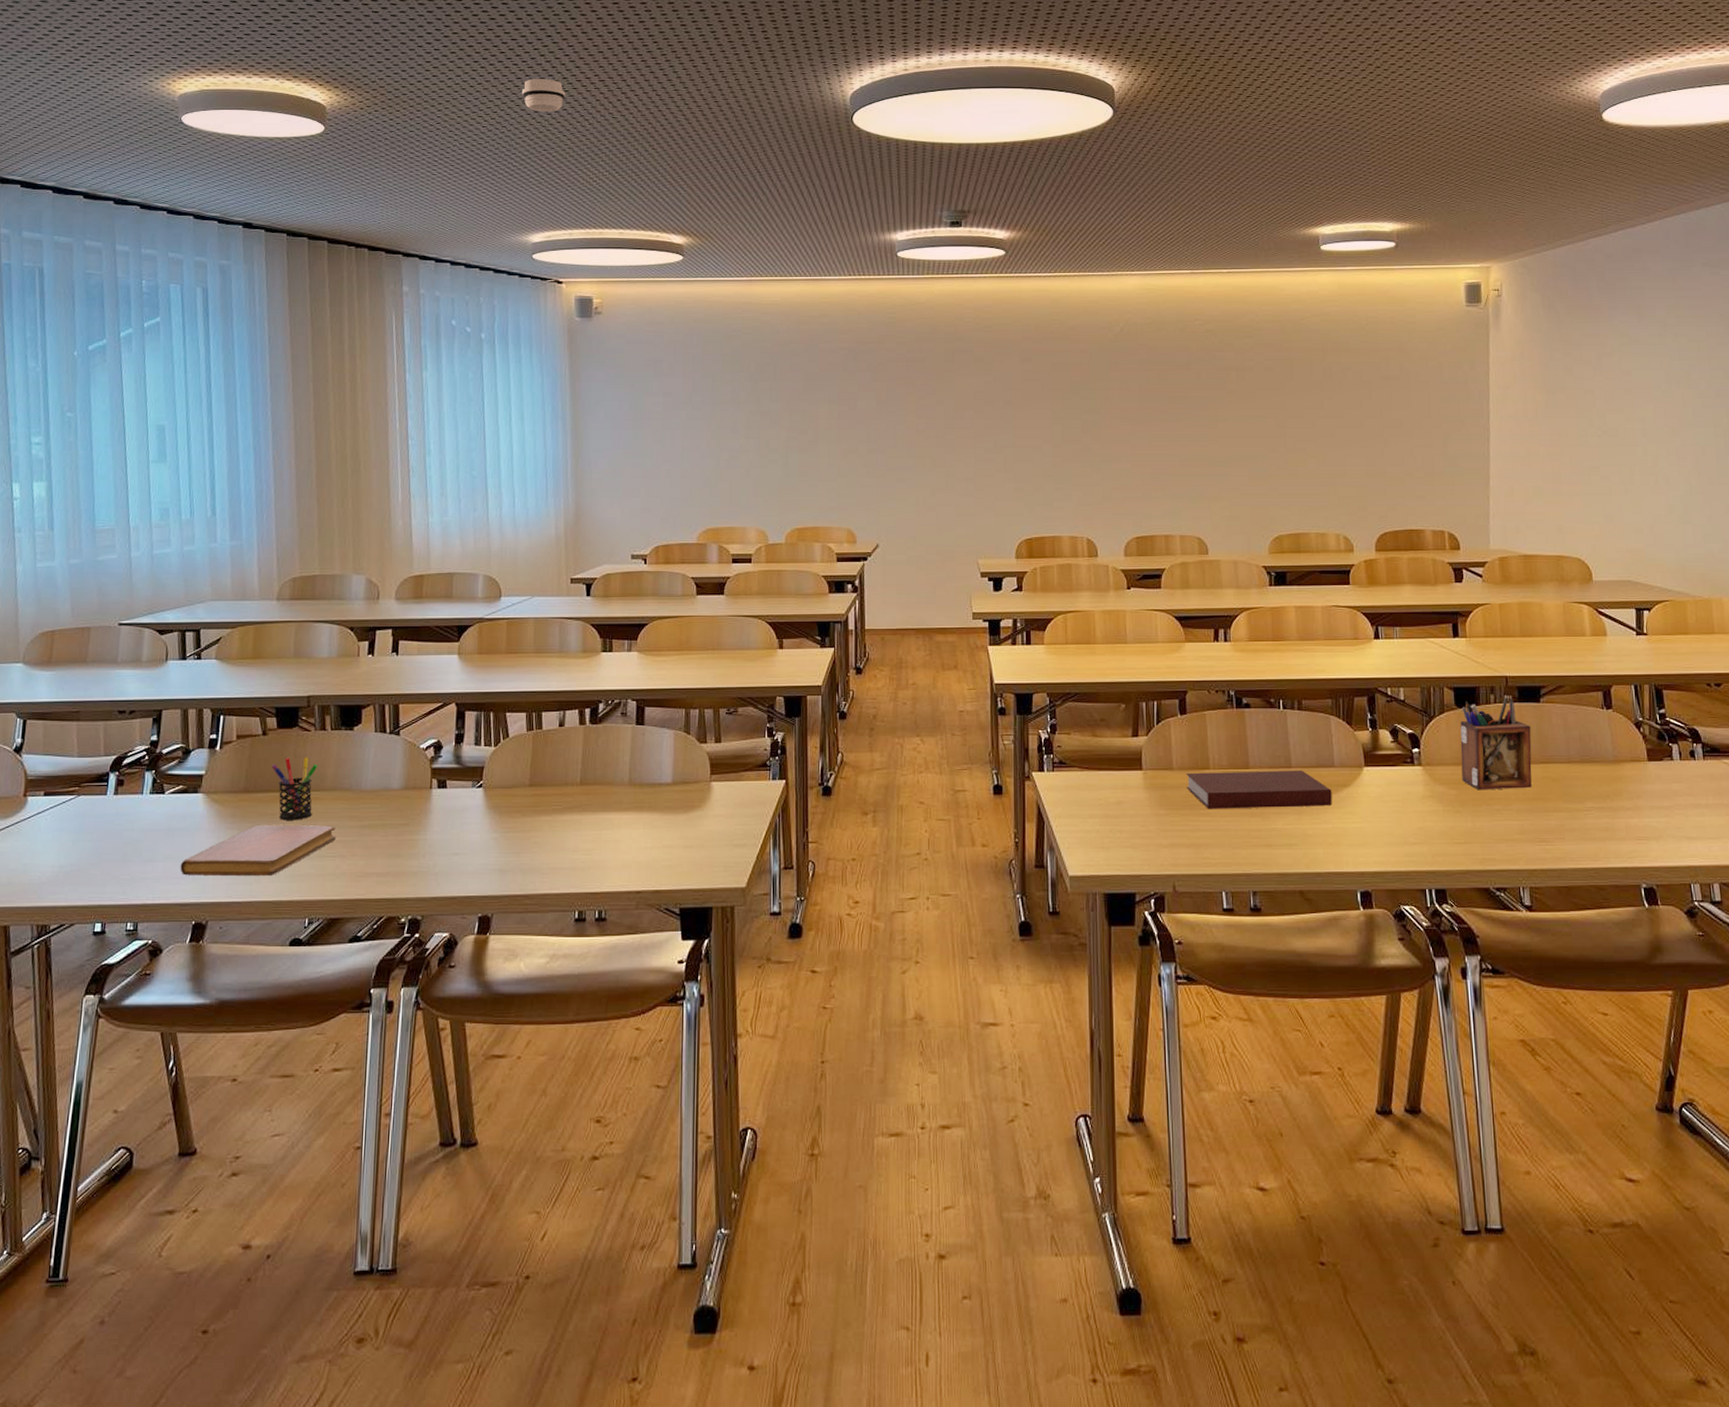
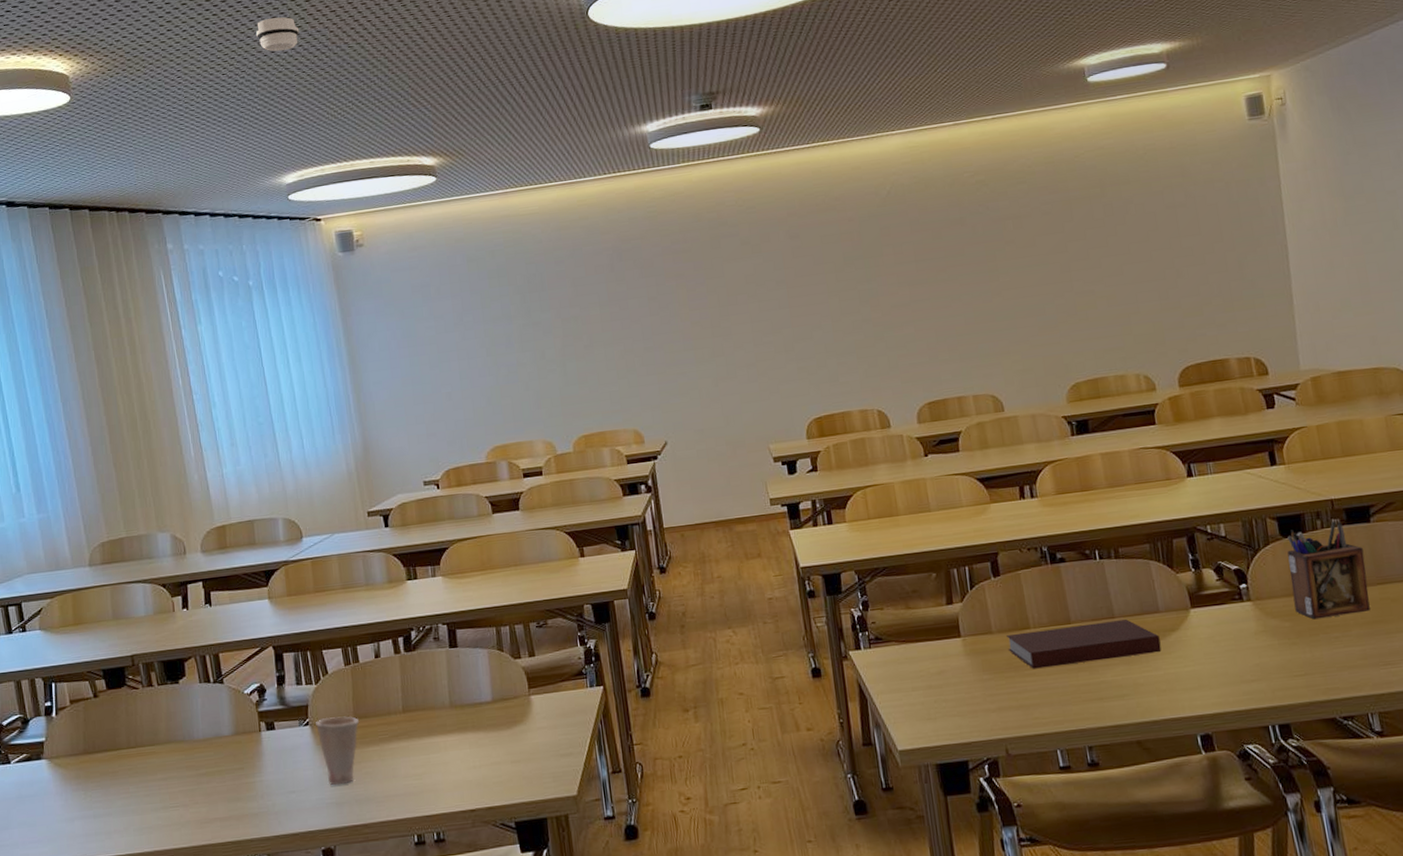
notebook: present [180,824,336,877] -> none [34,777,177,839]
pen holder: present [272,757,318,820] -> none [106,714,151,777]
cup: none [489,781,535,852] -> present [316,716,360,786]

